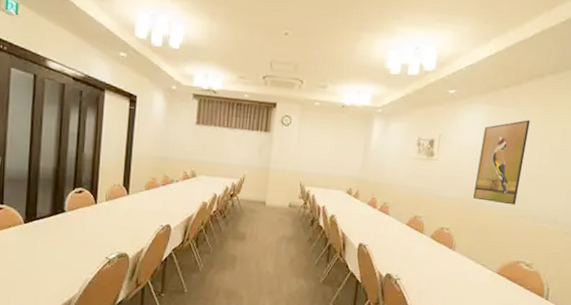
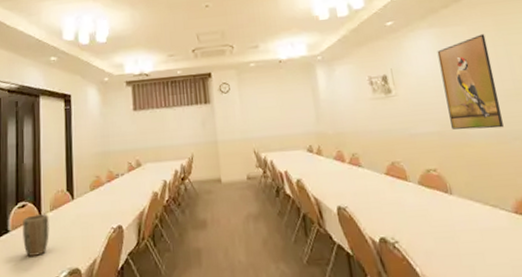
plant pot: none [78,201,104,237] -> present [23,214,49,256]

